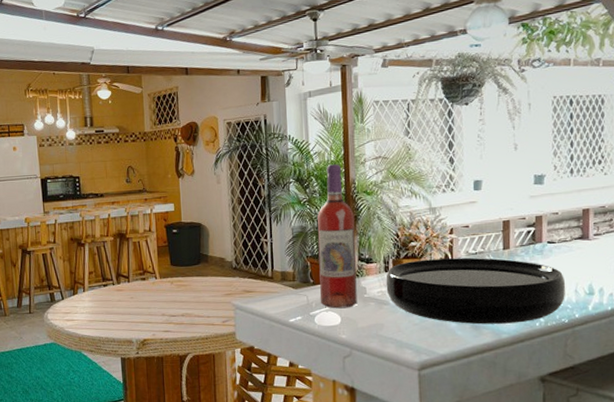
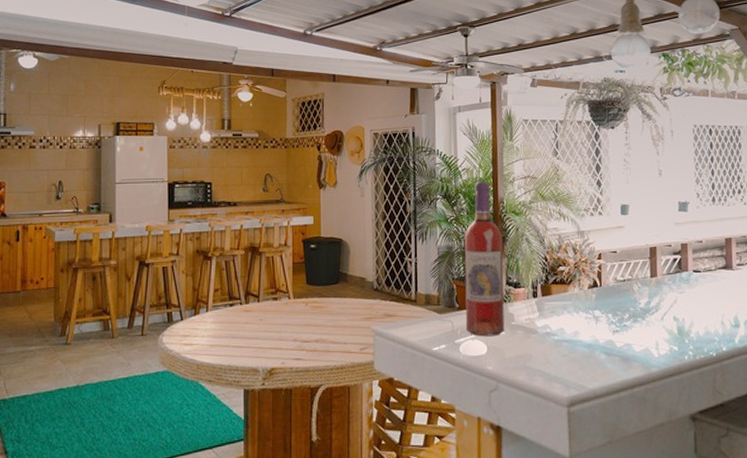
bowl: present [386,257,566,325] -> none [534,284,713,357]

